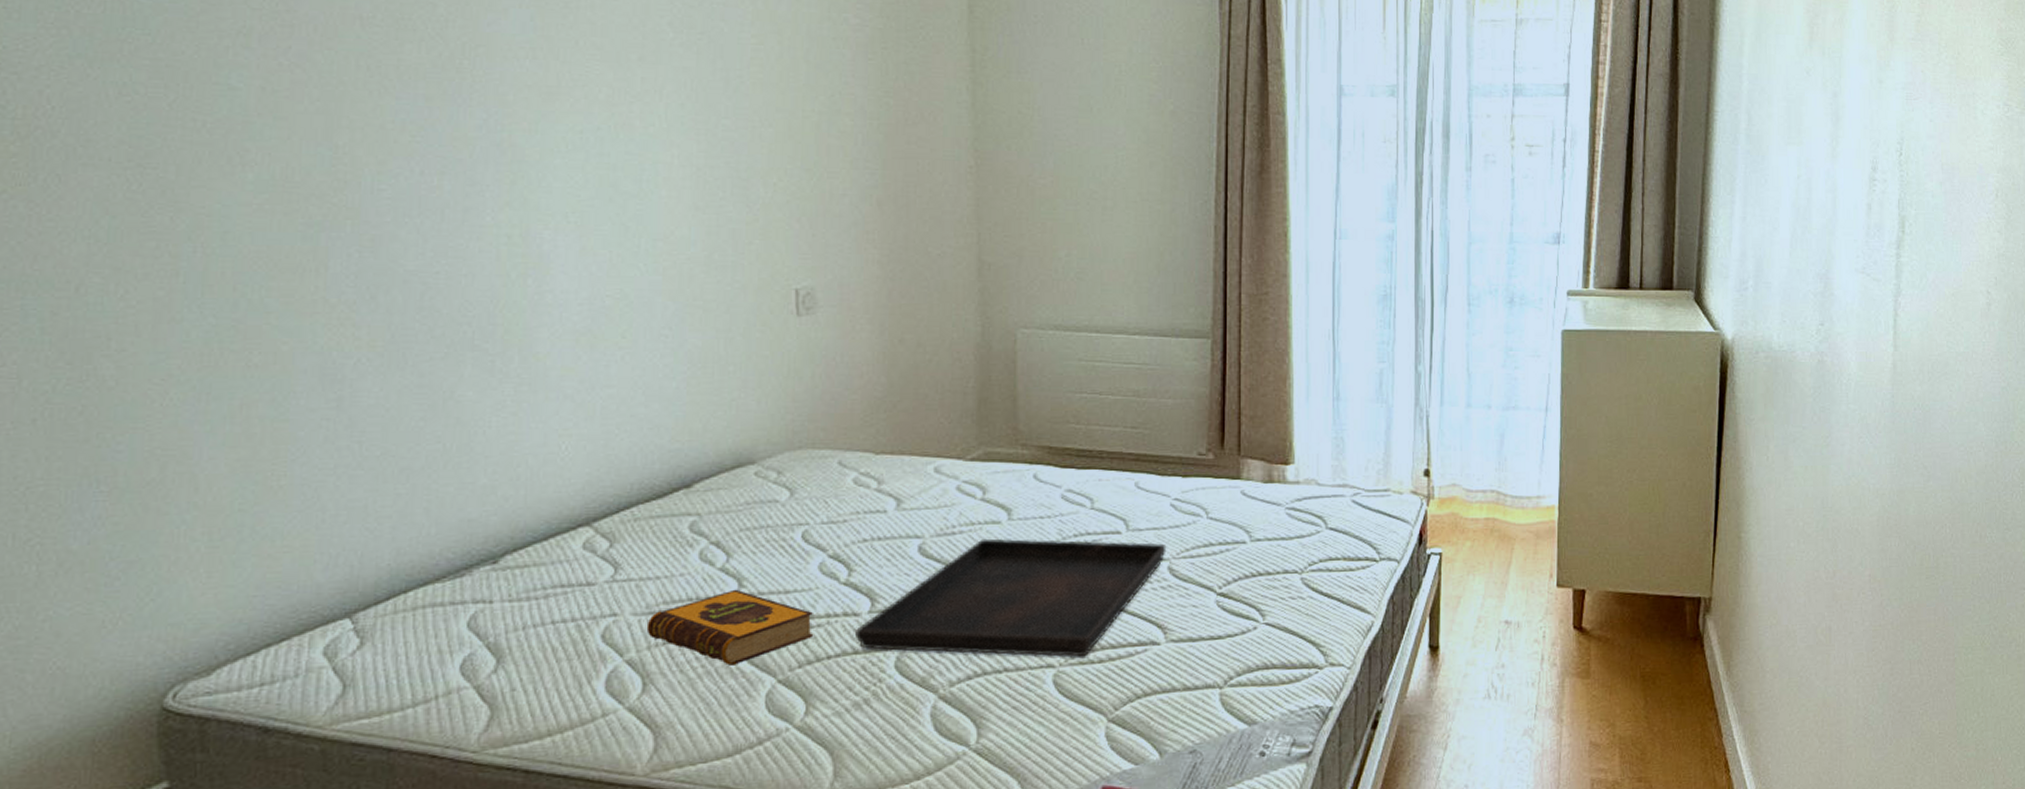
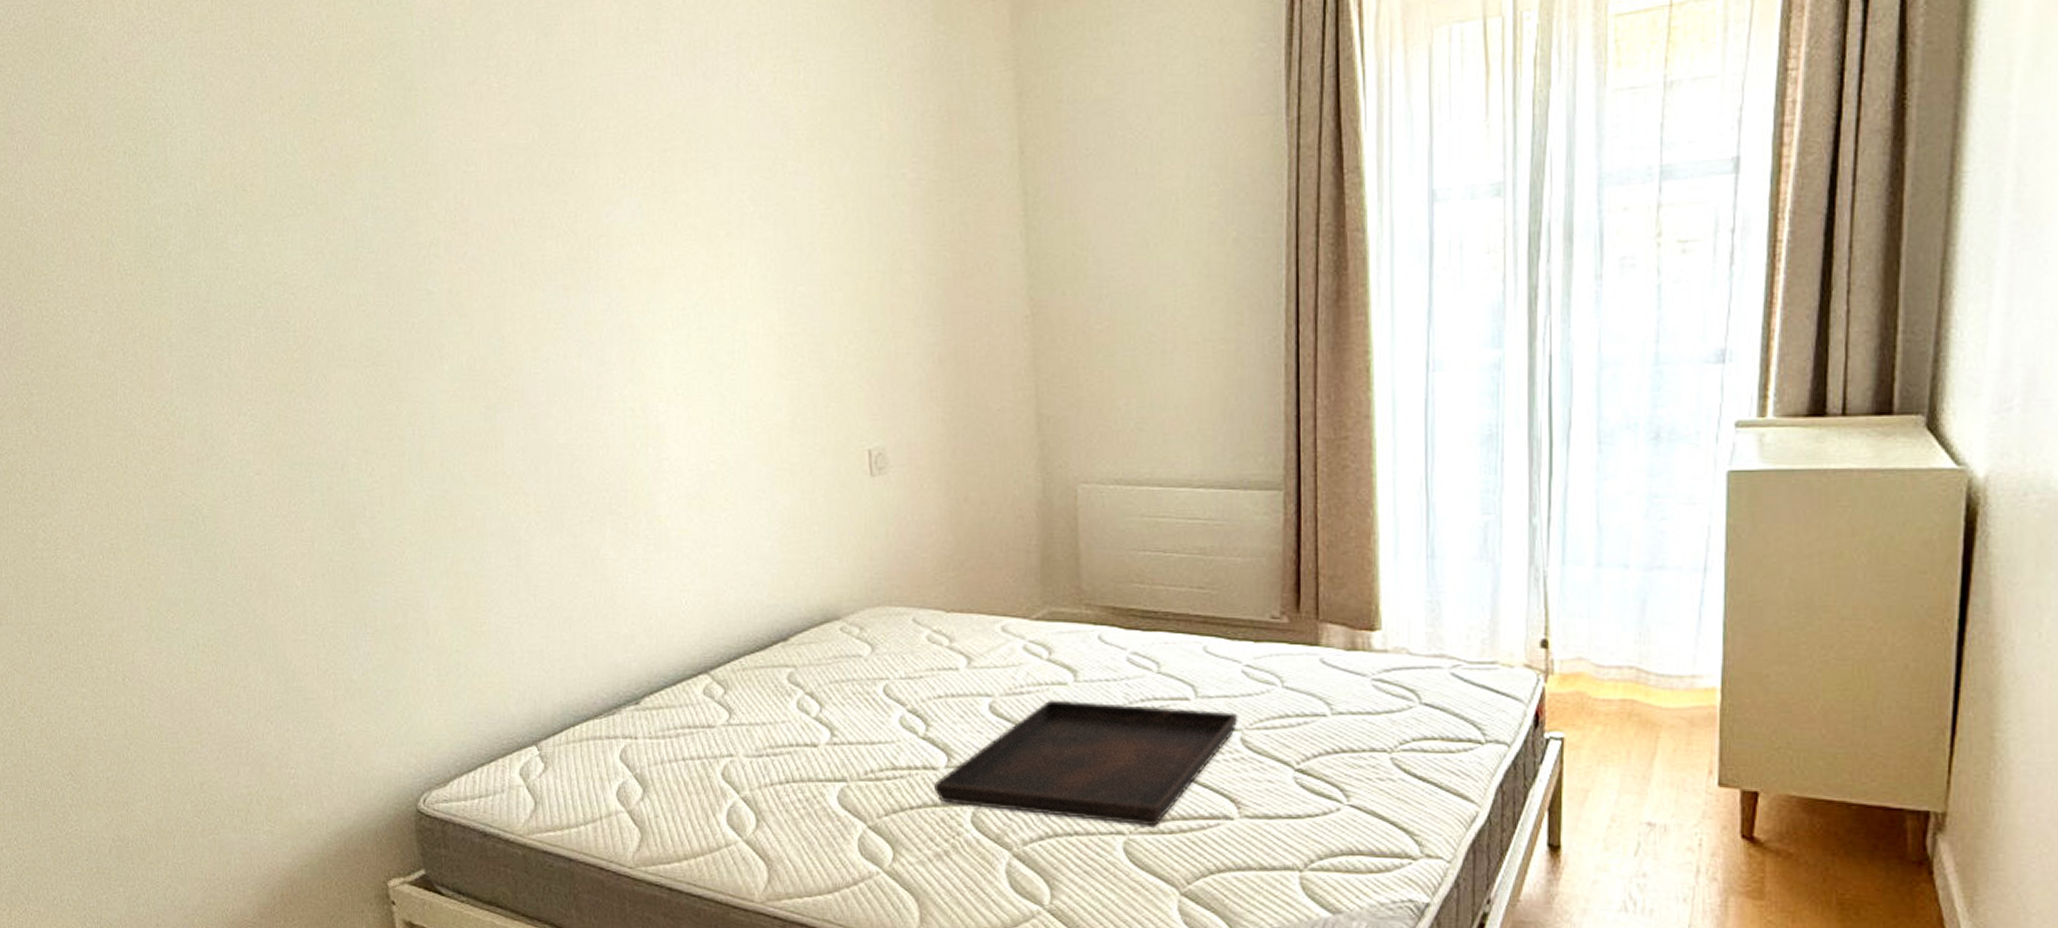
hardback book: present [646,589,814,666] -> none [757,738,898,809]

